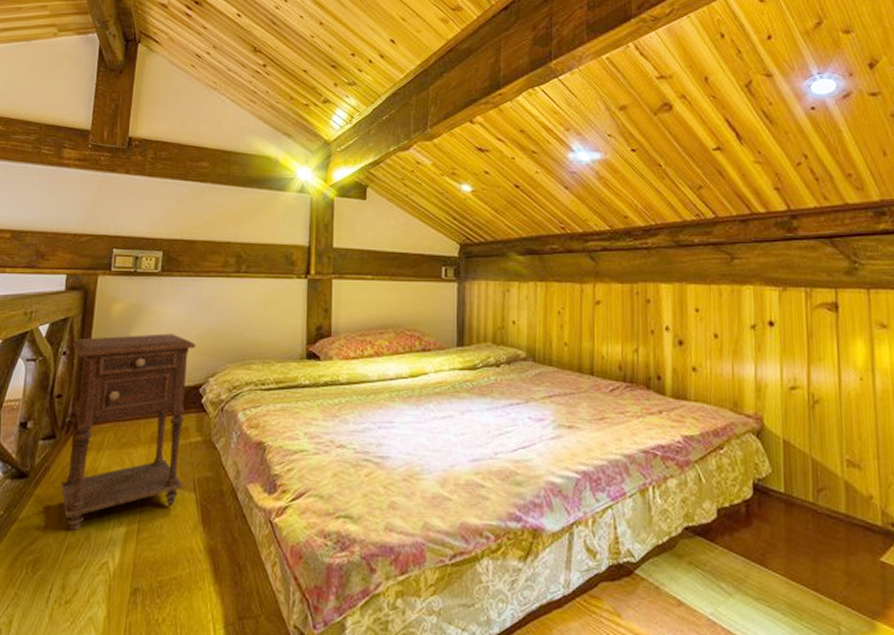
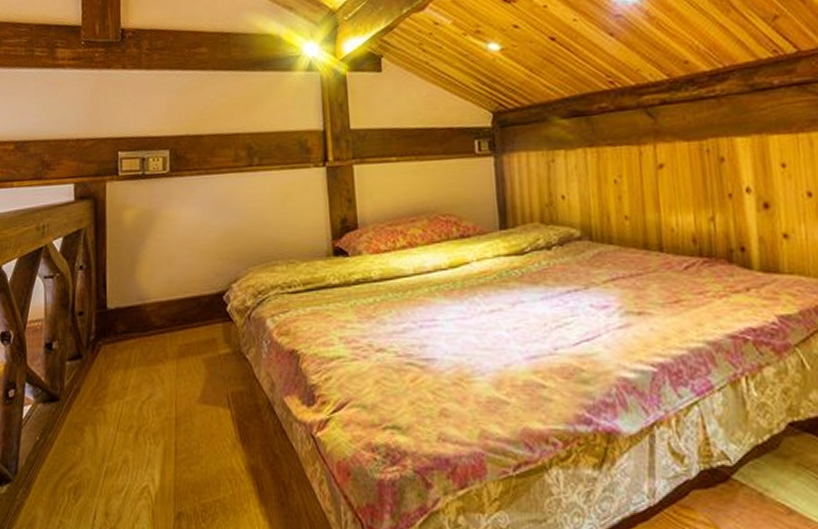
nightstand: present [61,333,196,532] -> none [88,238,217,455]

